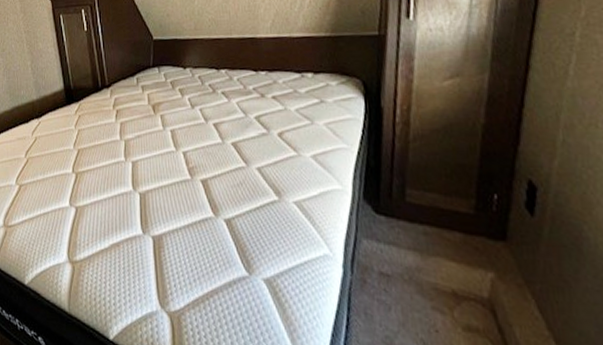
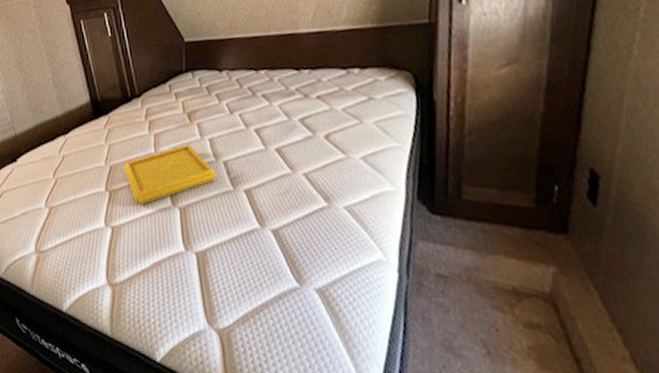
serving tray: none [90,135,176,188] -> present [123,145,217,205]

